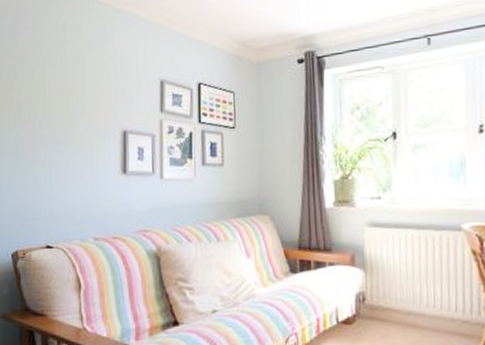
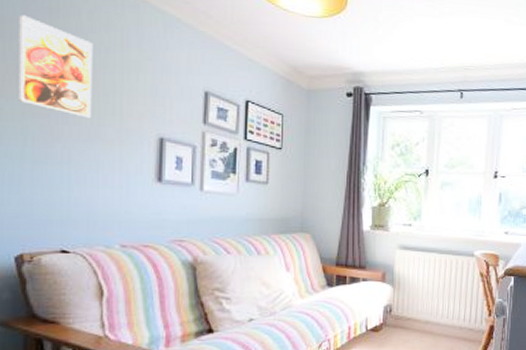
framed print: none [11,37,67,121] -> present [18,15,93,118]

